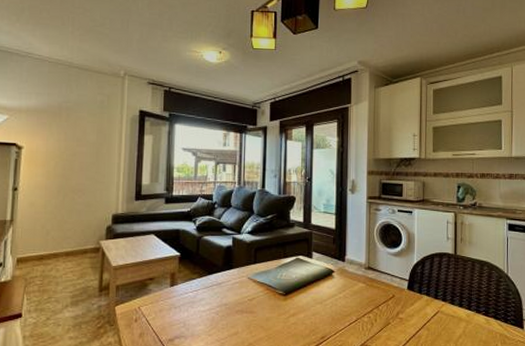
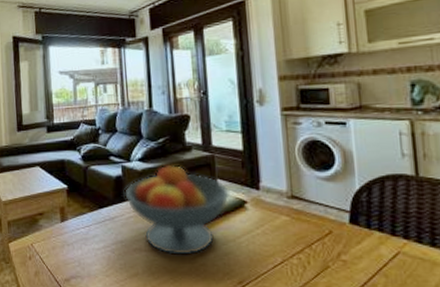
fruit bowl: none [233,238,322,317] -> present [124,164,231,256]

